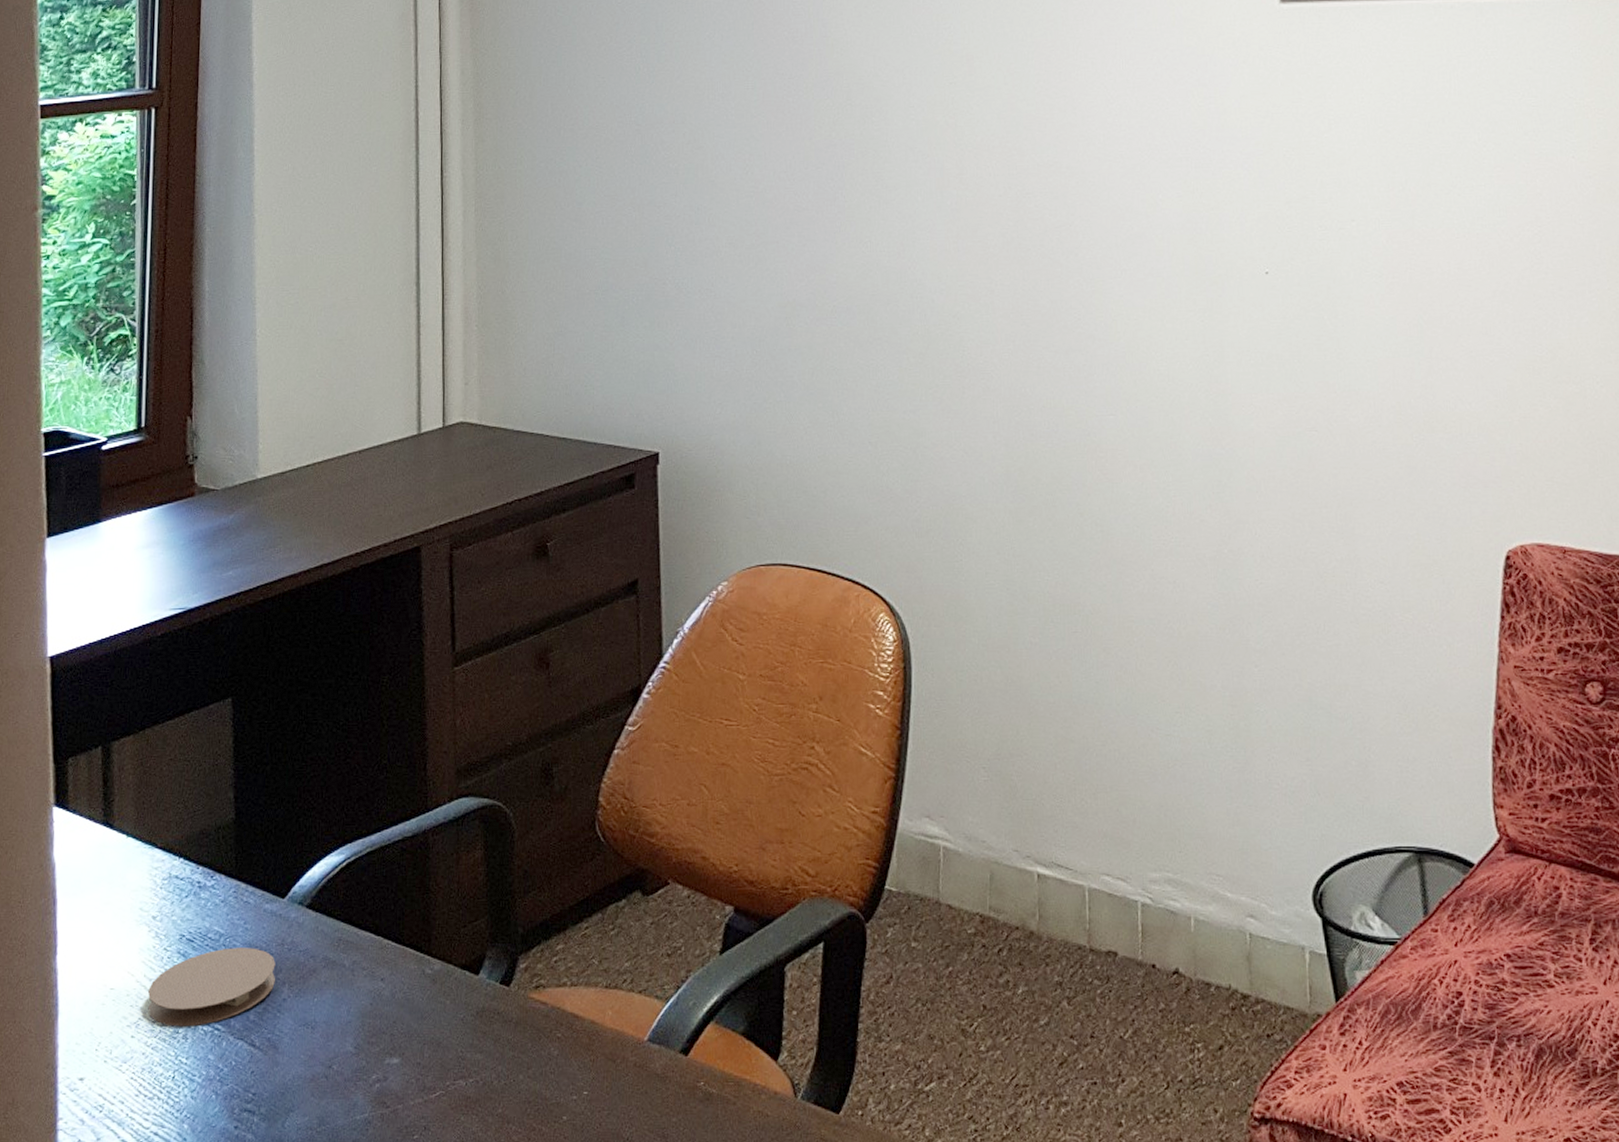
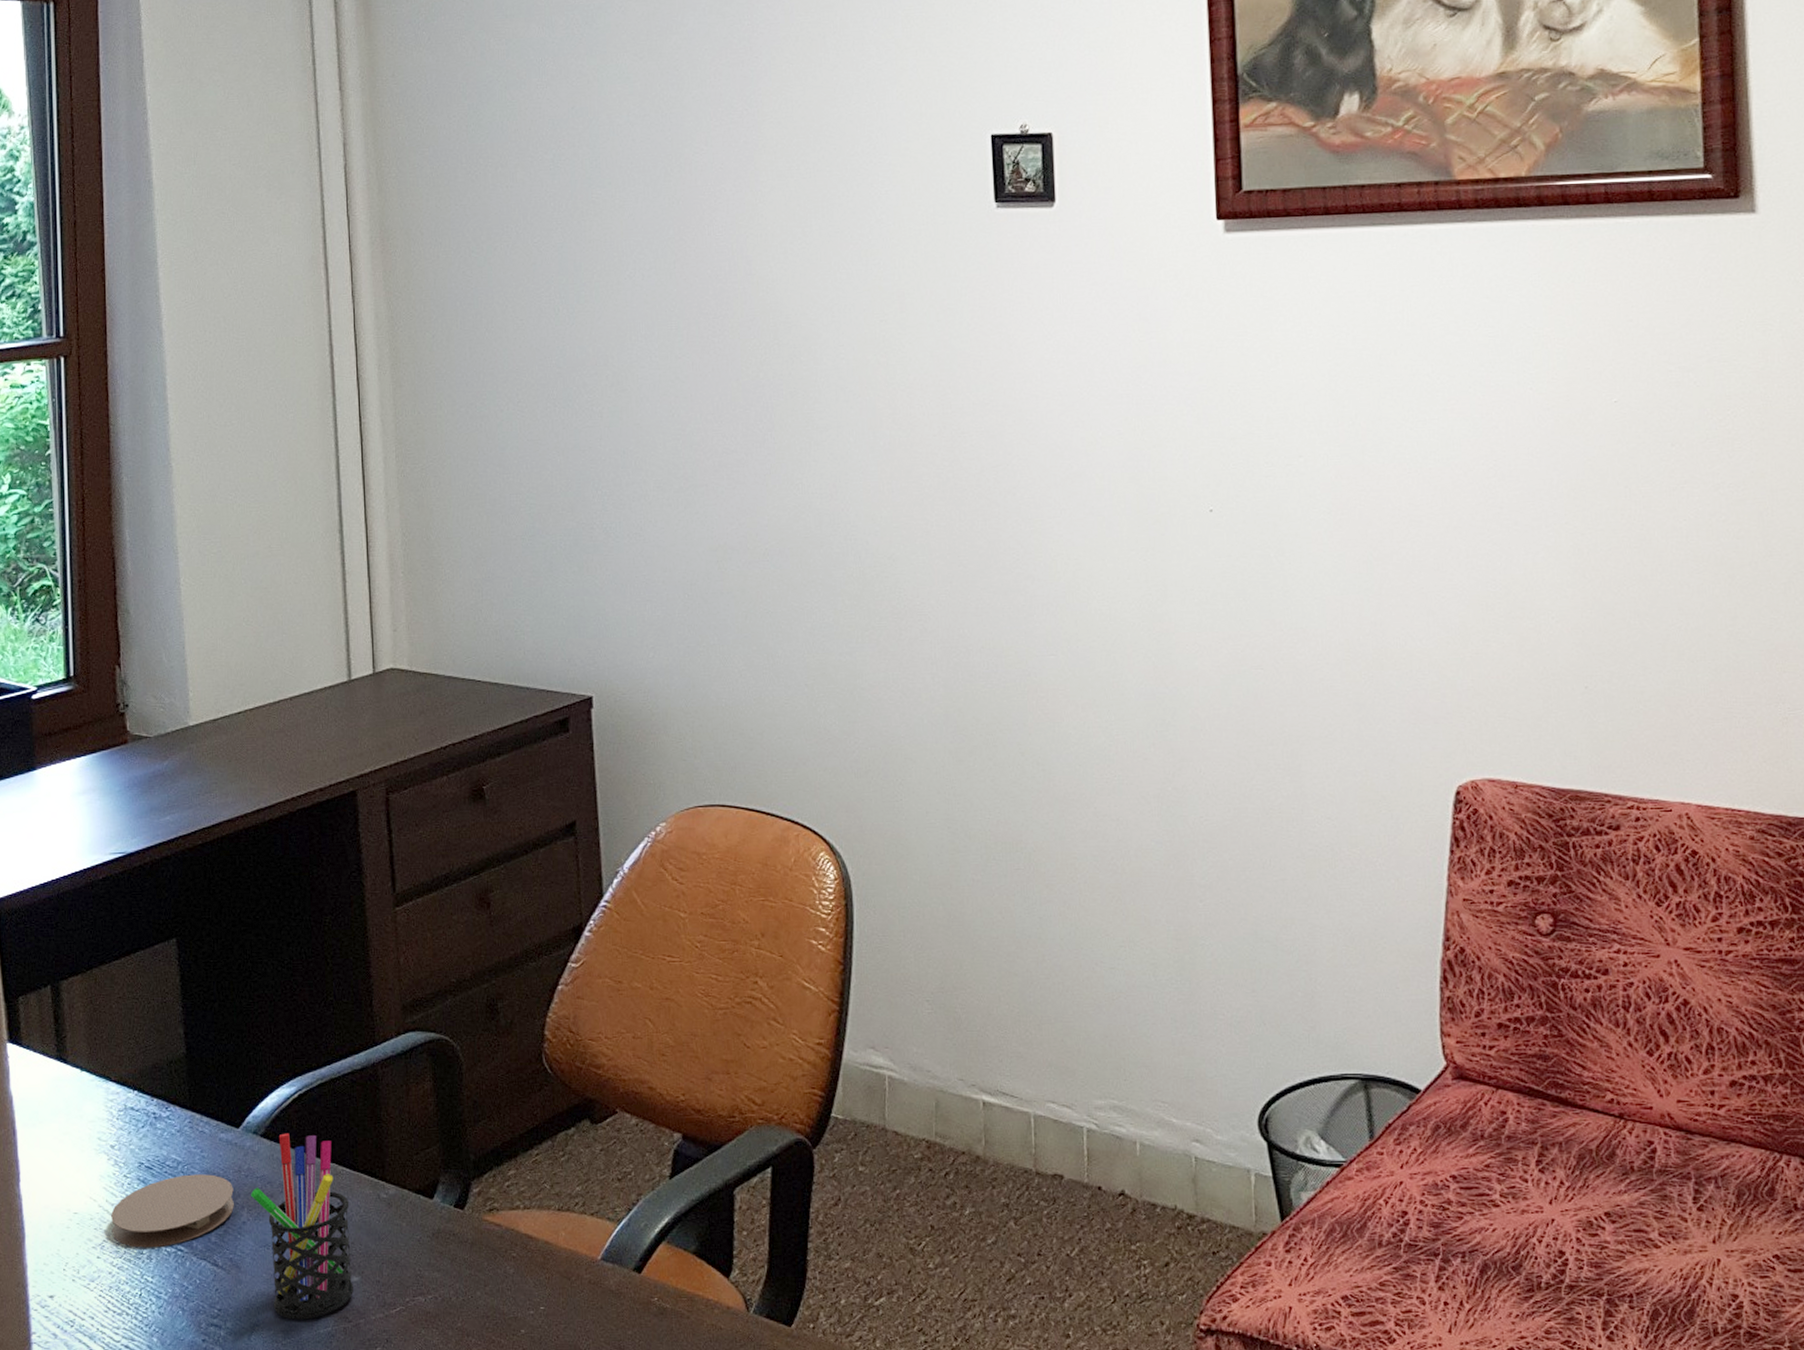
pen holder: none [293,904,394,1105] -> present [251,1133,355,1320]

